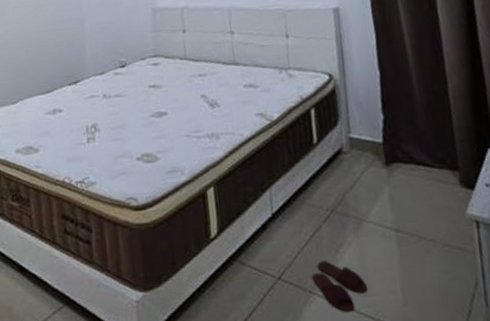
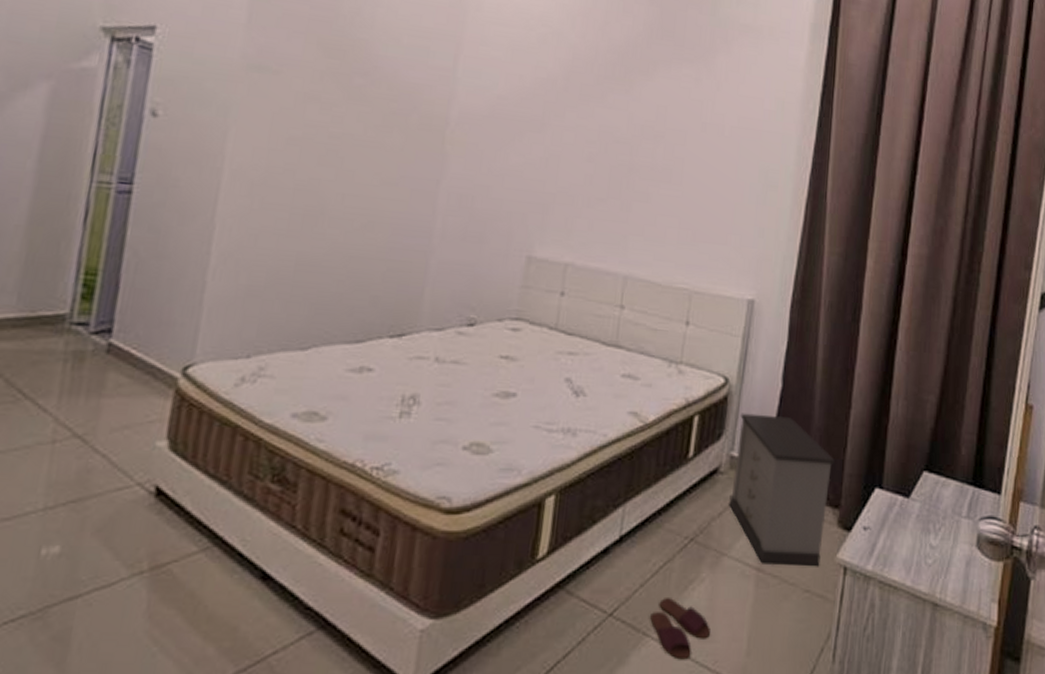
nightstand: none [349,98,453,226] -> present [729,413,835,567]

